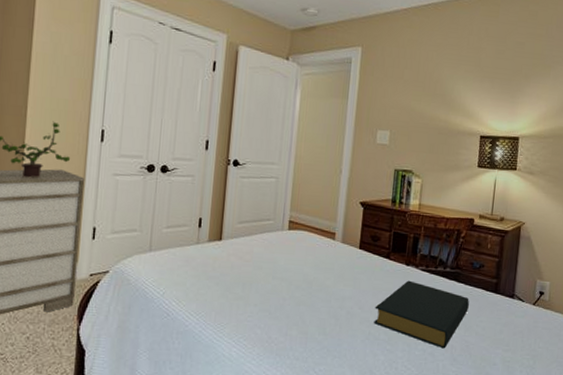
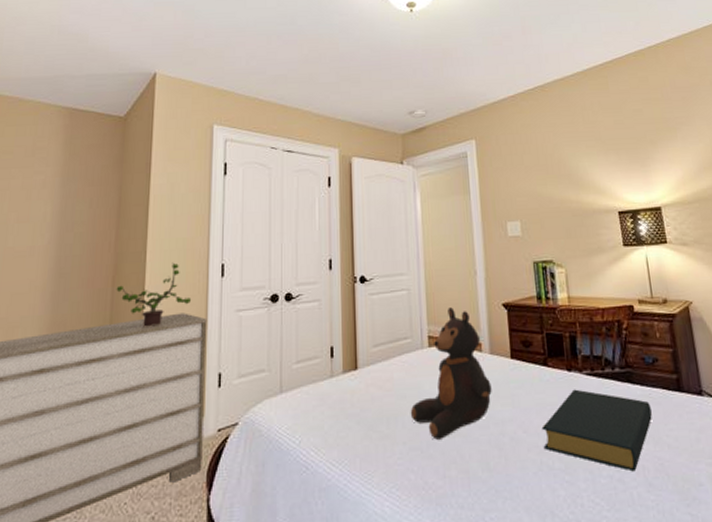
teddy bear: none [264,199,339,306] -> present [410,307,492,440]

